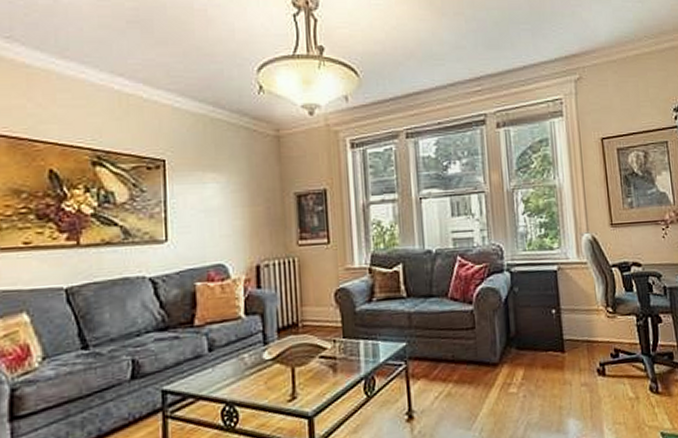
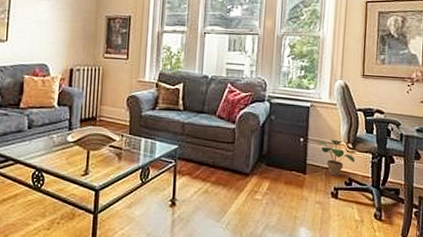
potted plant: none [572,305,619,349] -> present [317,139,356,176]

